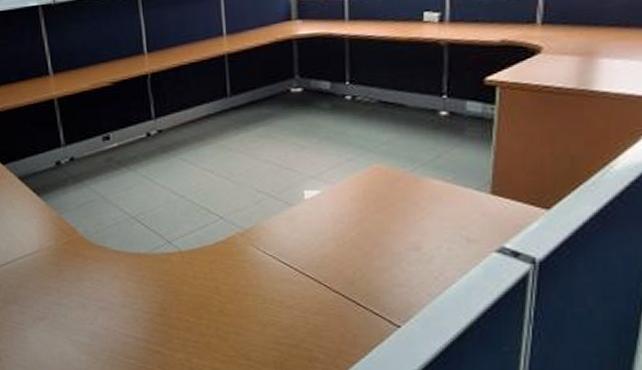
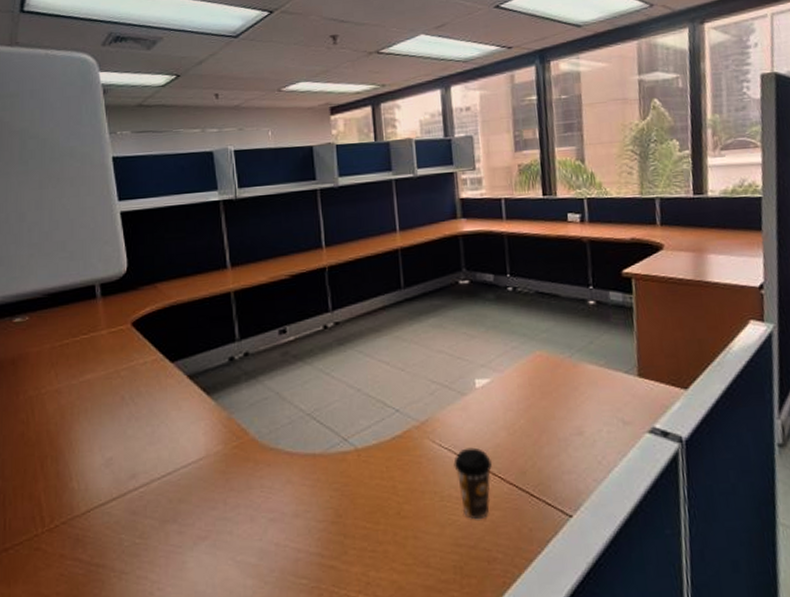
coffee cup: none [278,256,319,323] -> present [453,447,493,520]

